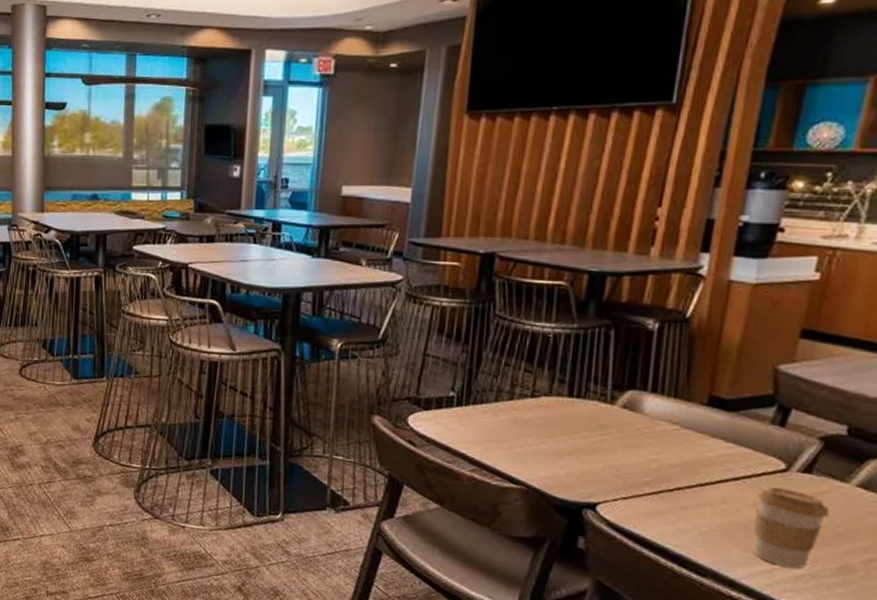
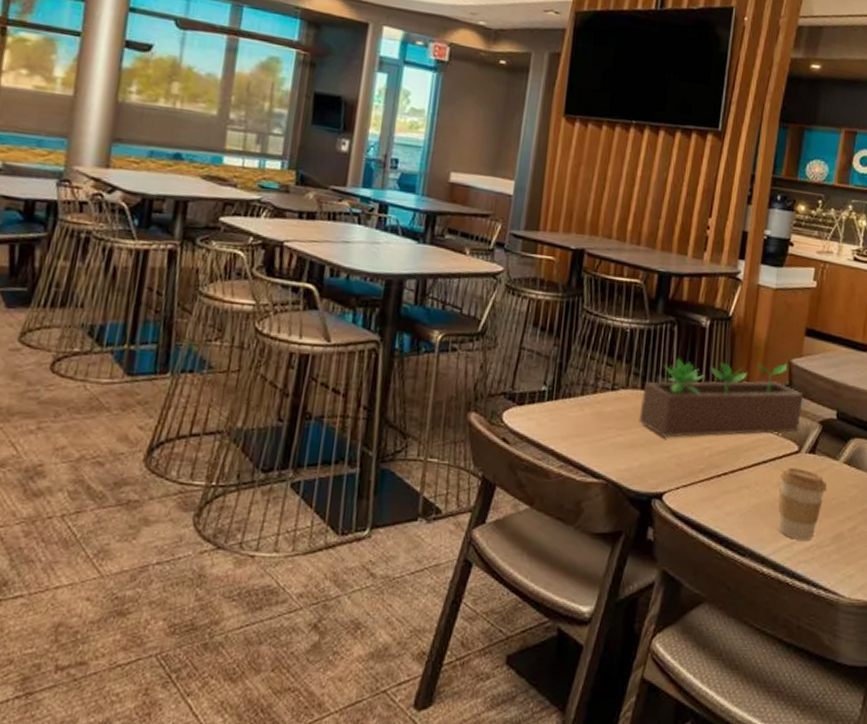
succulent planter: none [565,364,796,449] -> present [639,357,804,438]

